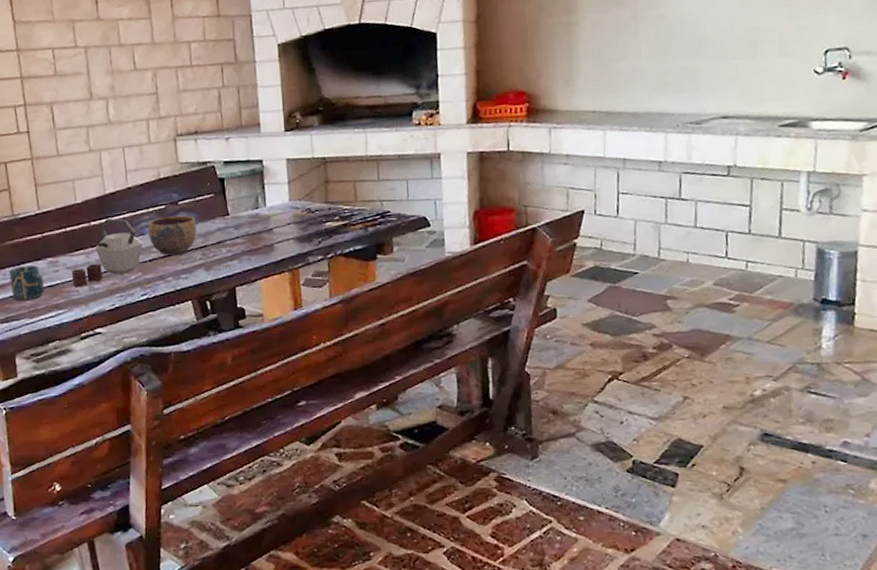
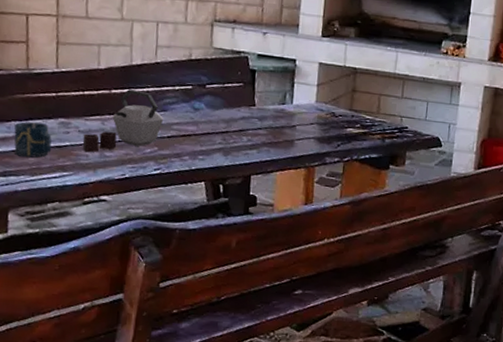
bowl: present [147,215,197,256] -> none [170,97,221,137]

